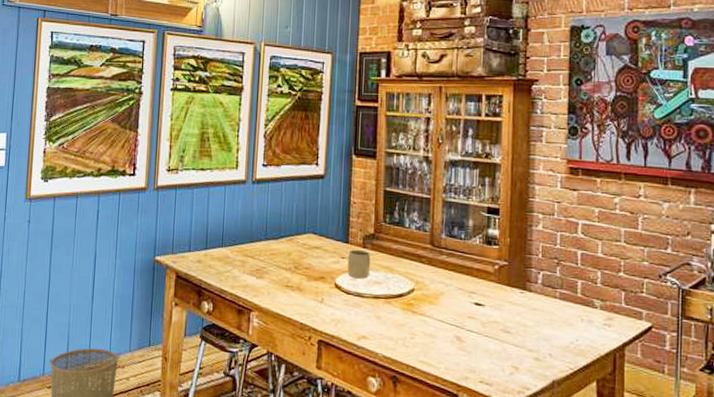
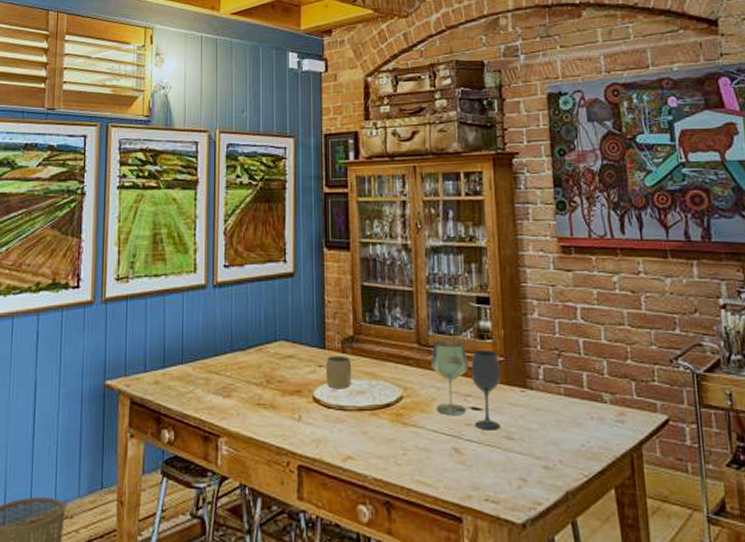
wine glass: none [442,243,475,309] -> present [431,340,468,415]
wineglass: none [477,254,504,324] -> present [471,349,501,430]

